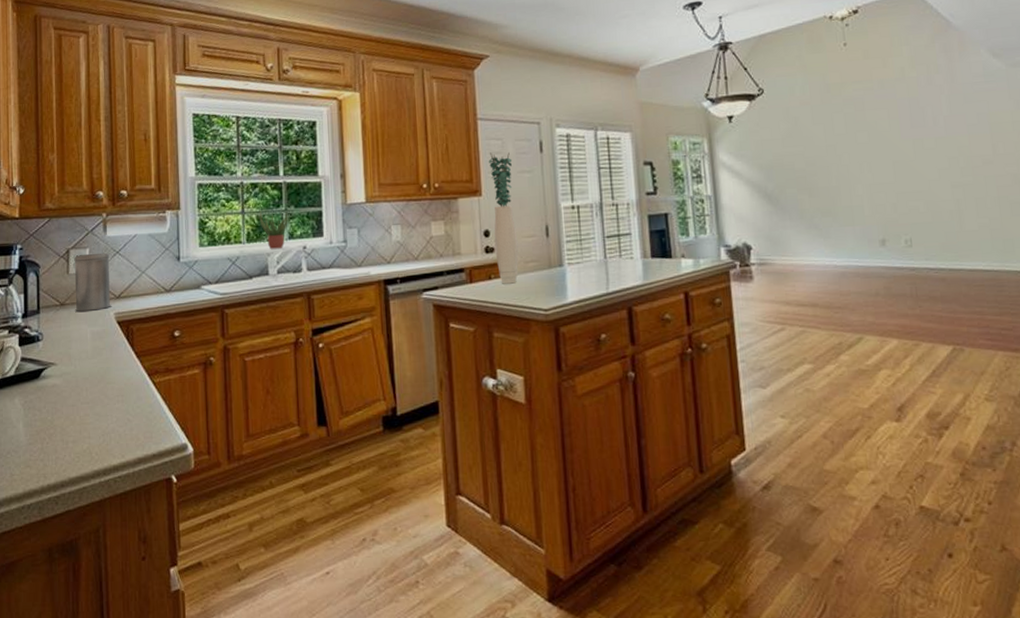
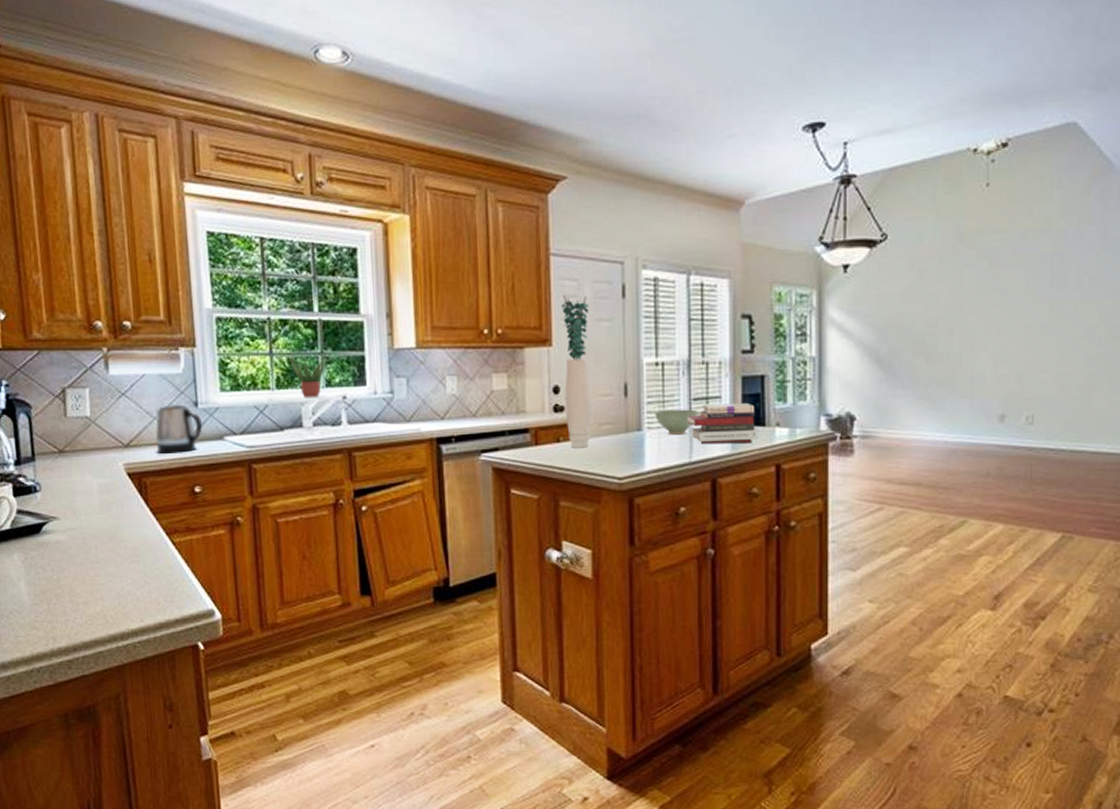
canister: present [74,252,111,313] -> none [71,393,119,462]
kettle: none [142,259,183,304] -> present [155,404,203,455]
bowl: none [574,245,612,269] -> present [655,409,698,435]
books: none [602,238,666,275] -> present [687,403,758,444]

